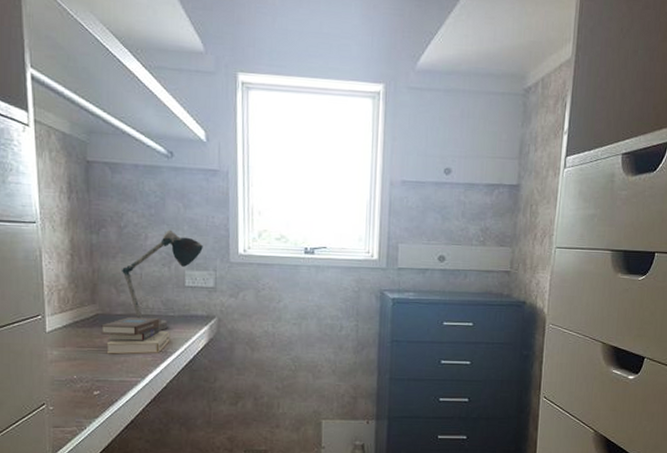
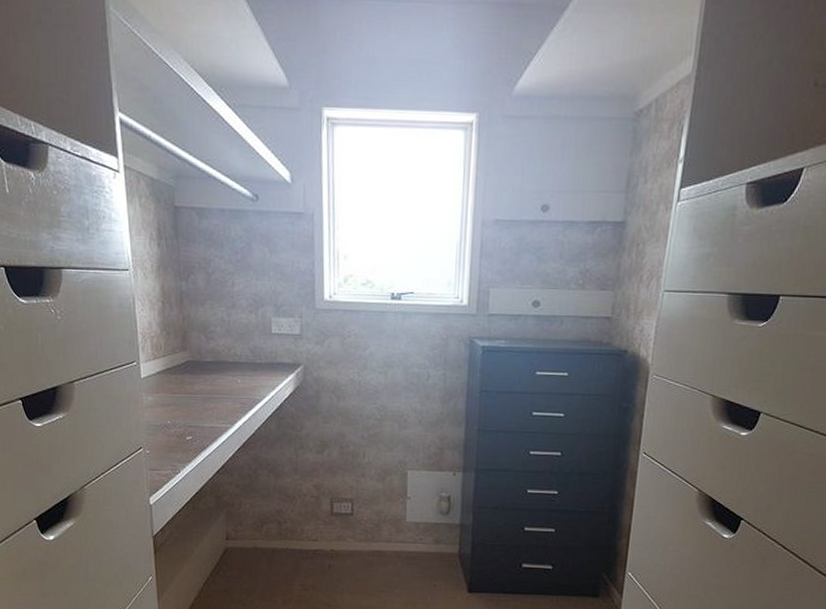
books: present [101,316,171,354] -> none [192,363,258,401]
desk lamp: present [122,229,203,330] -> none [211,275,289,378]

